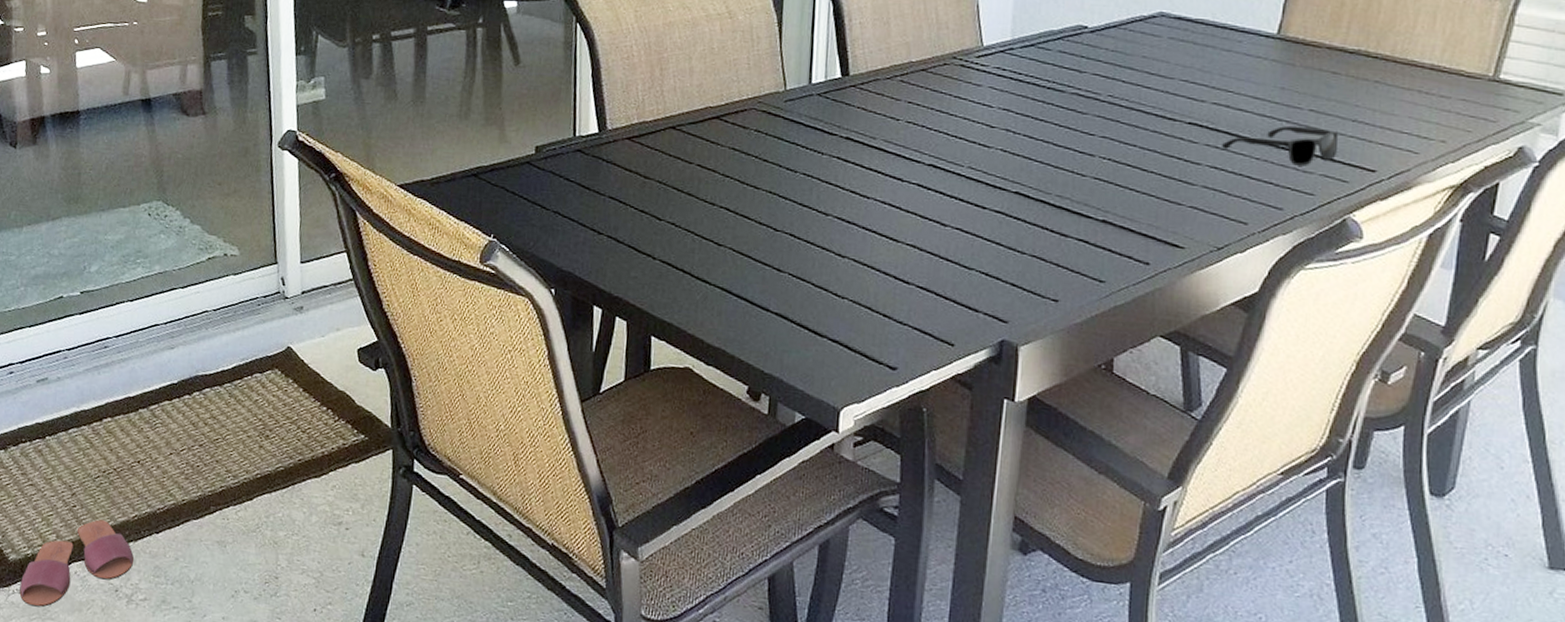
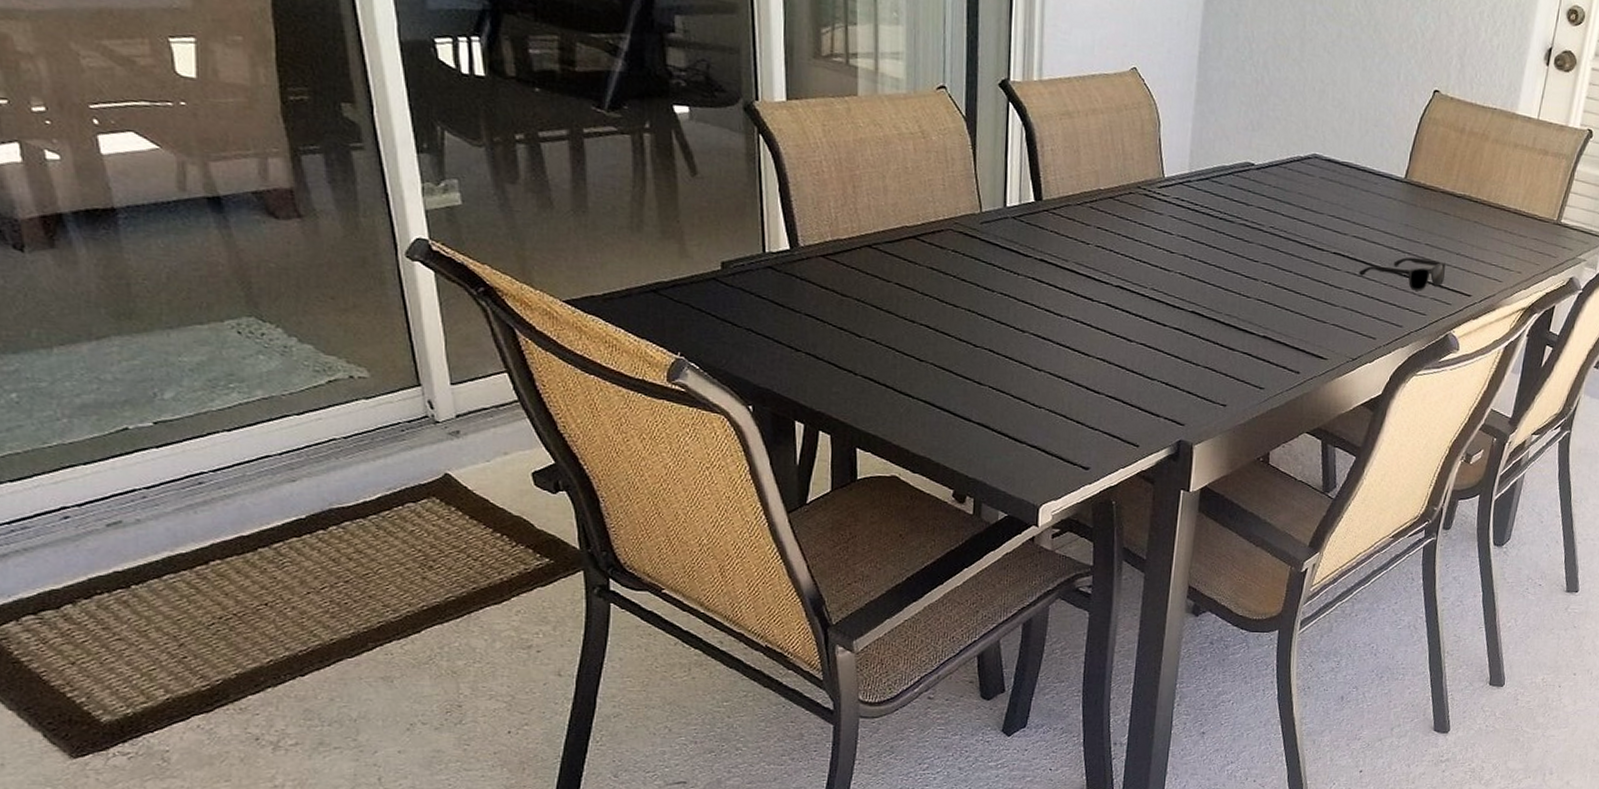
slippers: present [19,519,134,608] -> none [122,669,275,767]

